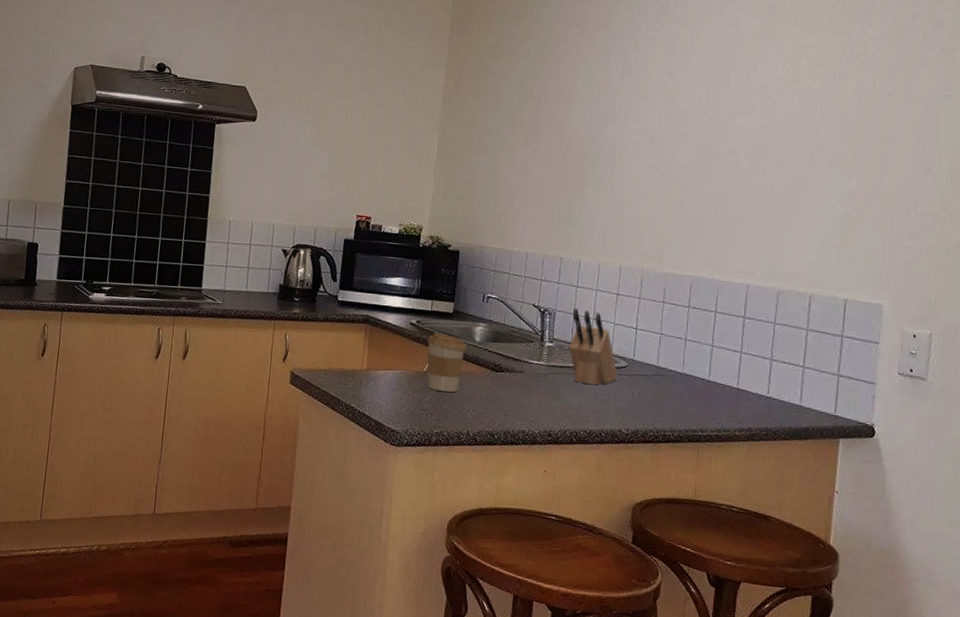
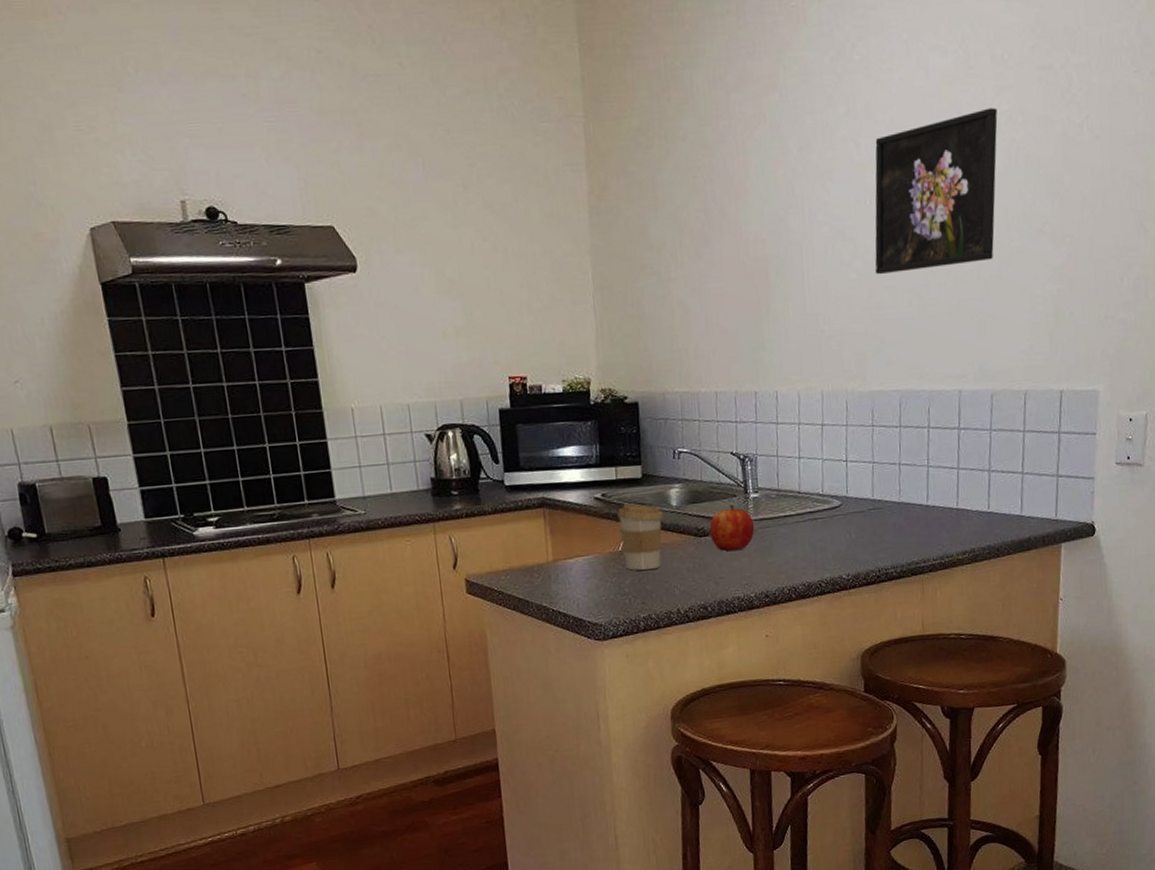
apple: none [505,349,546,390] -> present [709,504,755,551]
knife block: present [568,308,618,386] -> none [775,449,832,533]
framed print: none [677,60,797,180] -> present [875,107,998,275]

